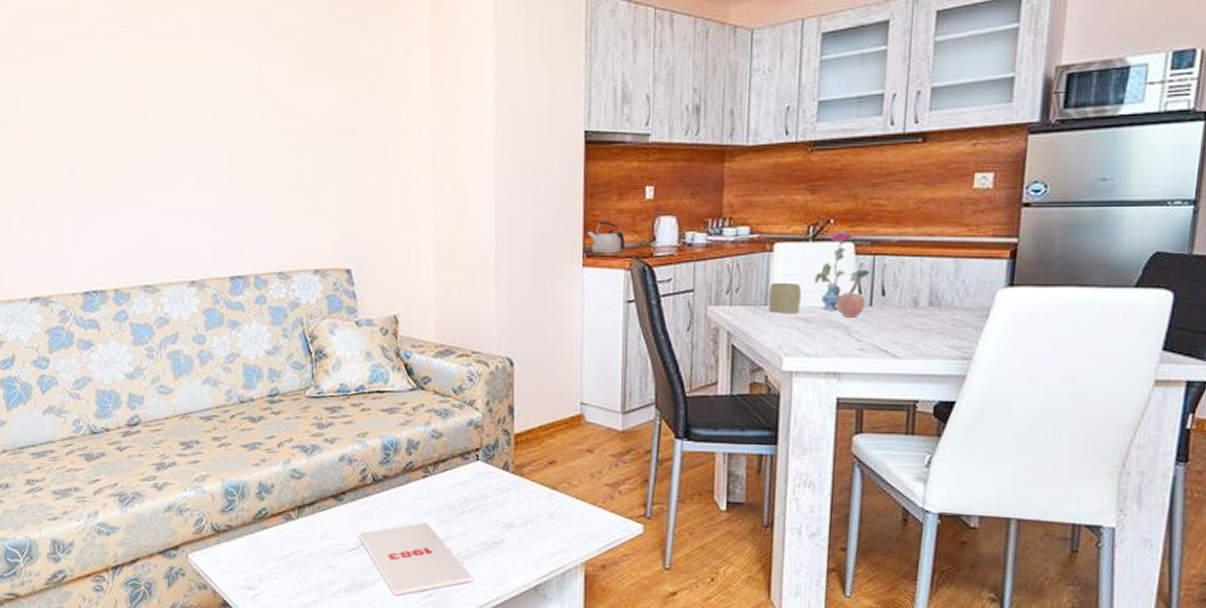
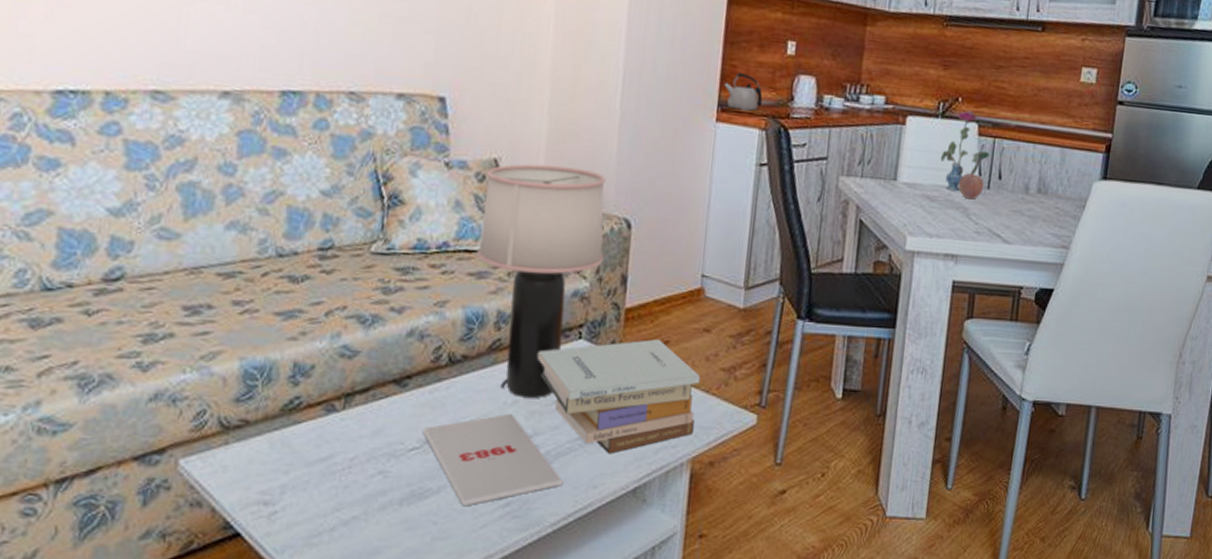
table lamp: none [387,317,492,509] -> present [477,164,606,398]
books: none [443,460,587,557] -> present [537,339,701,454]
mug: present [767,282,802,314] -> none [896,156,929,192]

